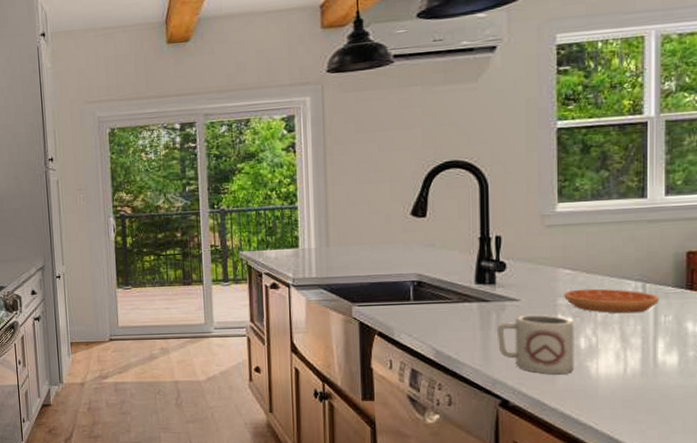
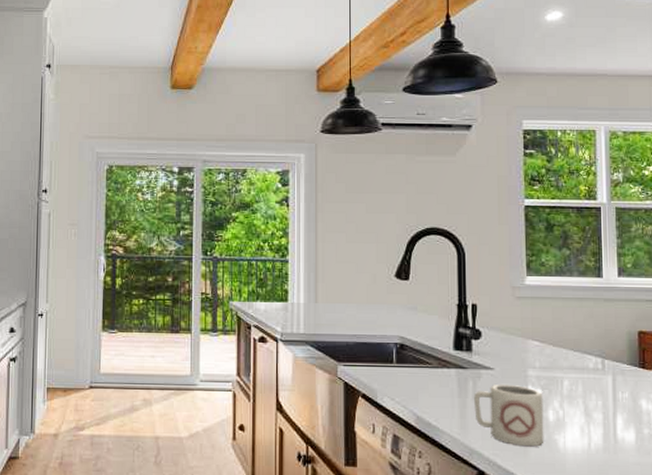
saucer: present [564,288,659,314] -> none [533,361,616,388]

